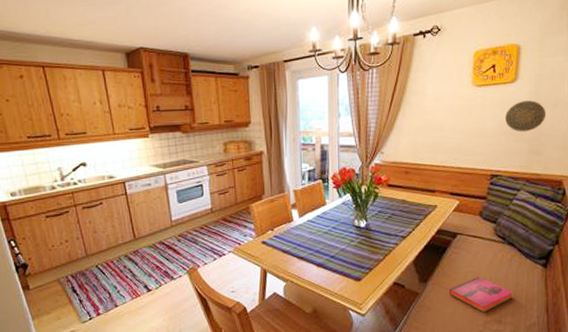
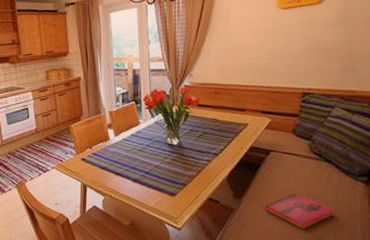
decorative plate: present [505,100,547,132] -> none [314,19,358,51]

